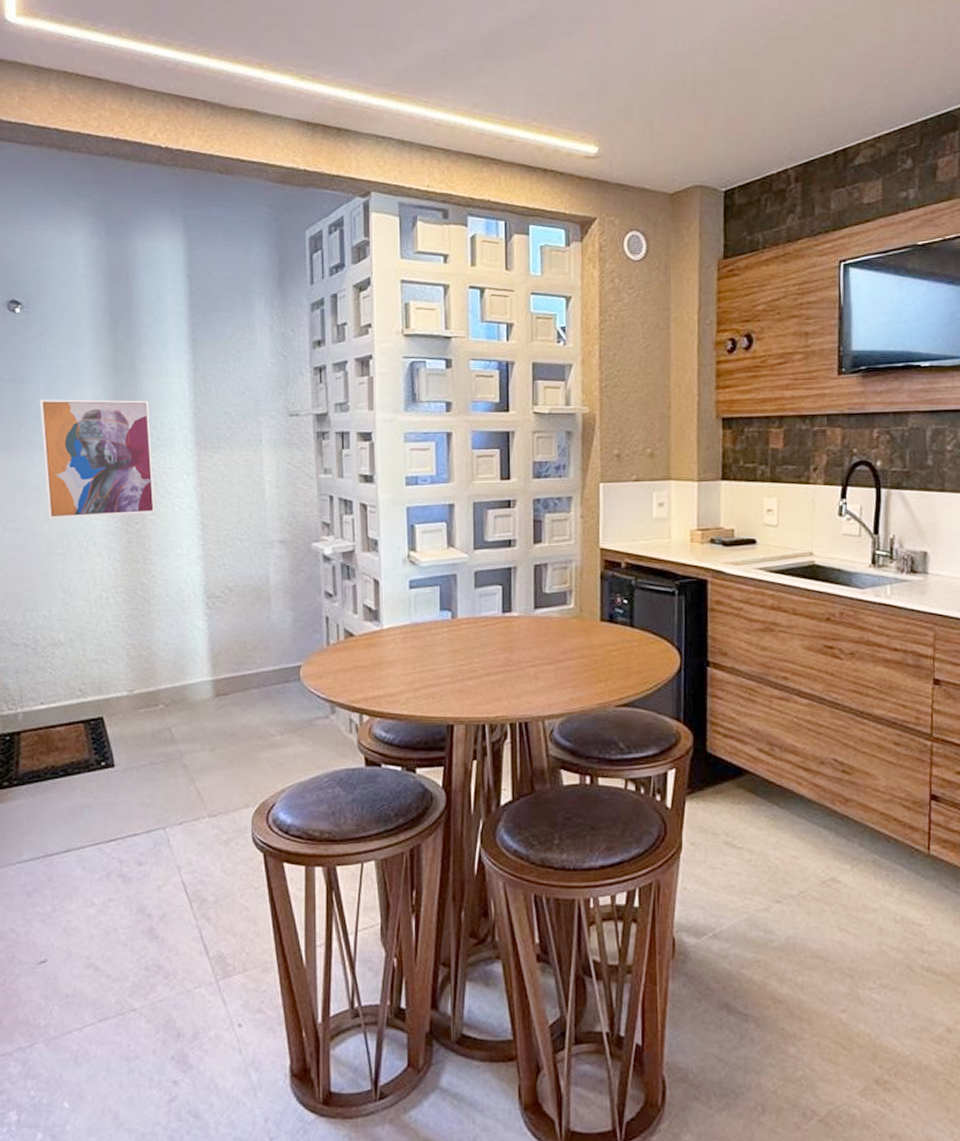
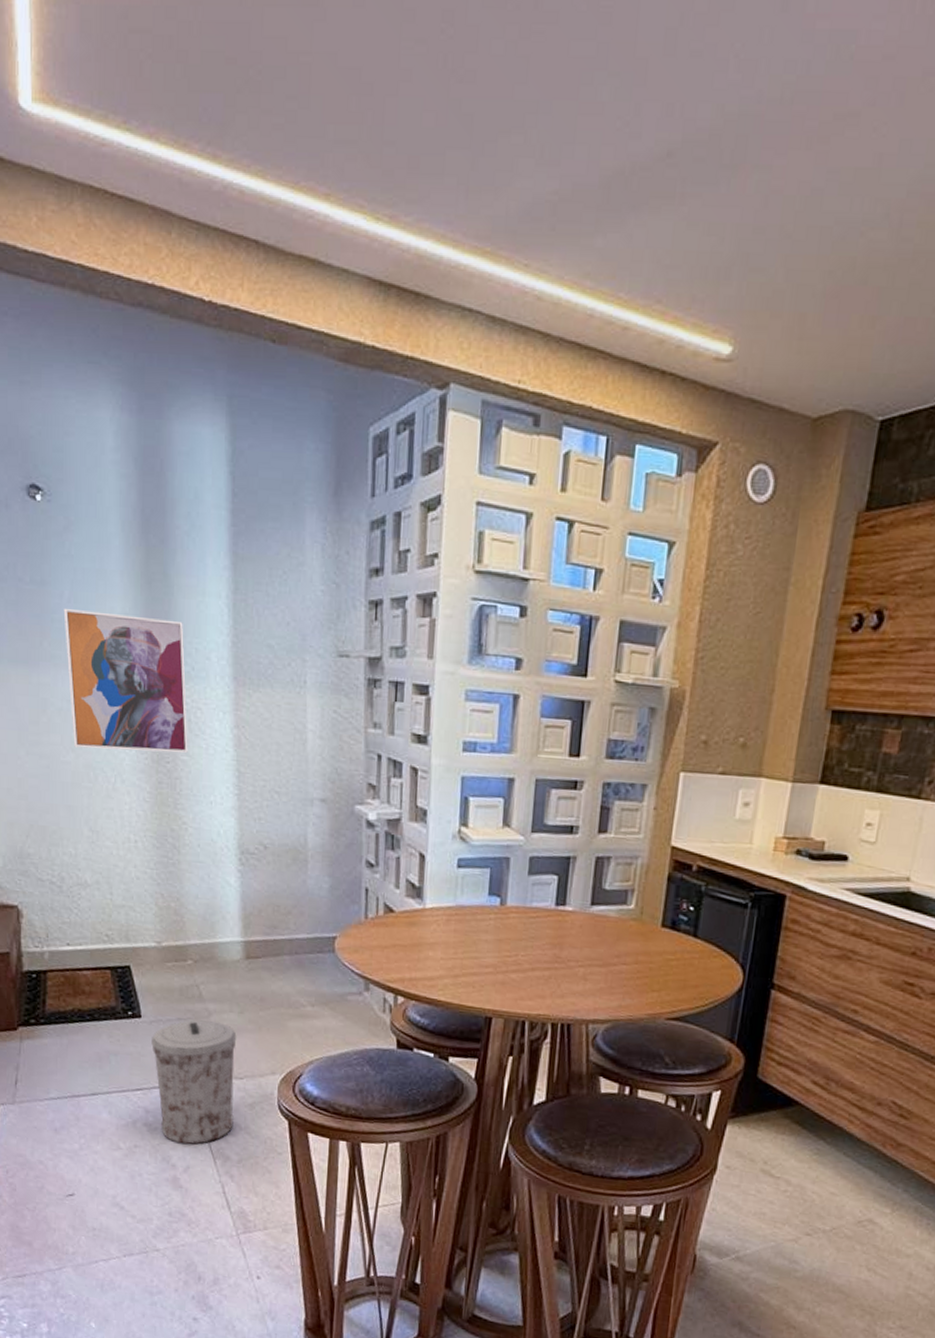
trash can: none [125,762,209,891] -> present [151,1020,237,1145]

